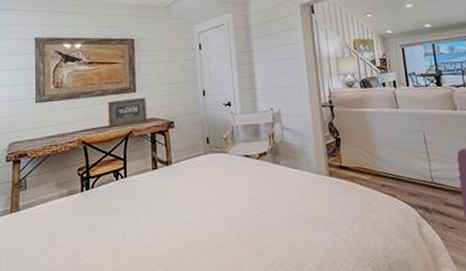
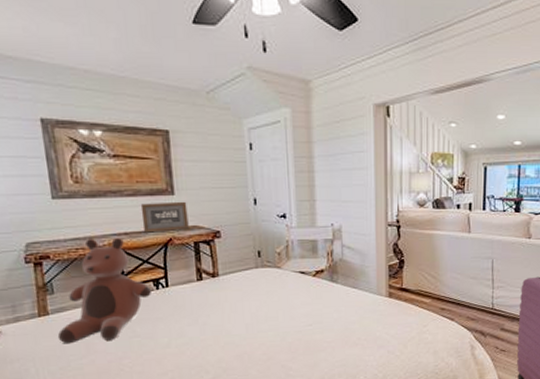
teddy bear: none [24,132,111,240] -> present [57,237,151,344]

